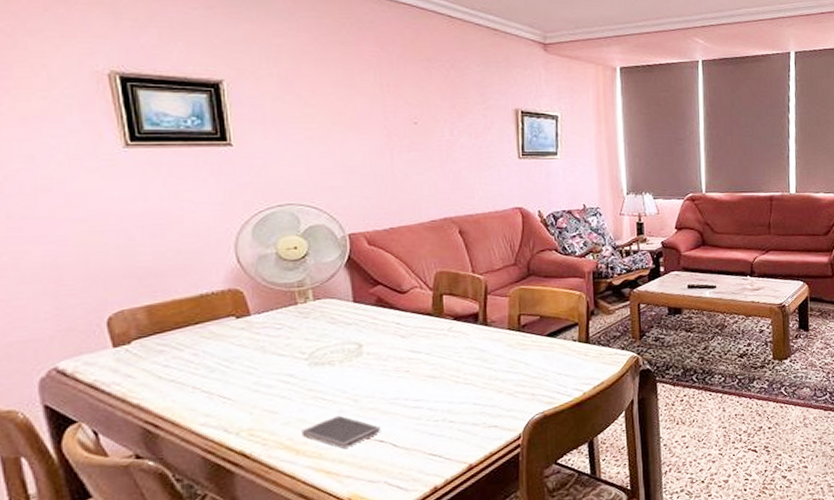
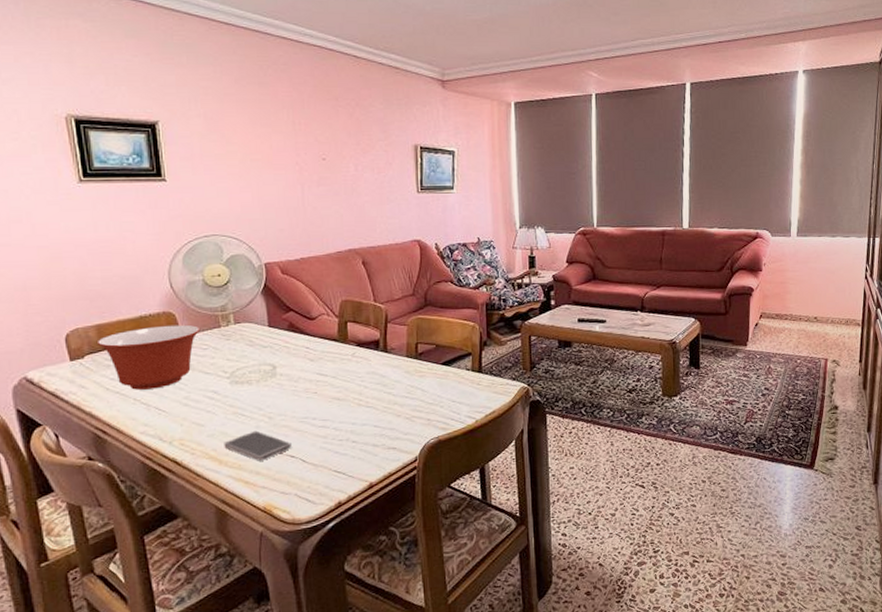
mixing bowl: none [146,302,274,377] -> present [96,324,201,390]

